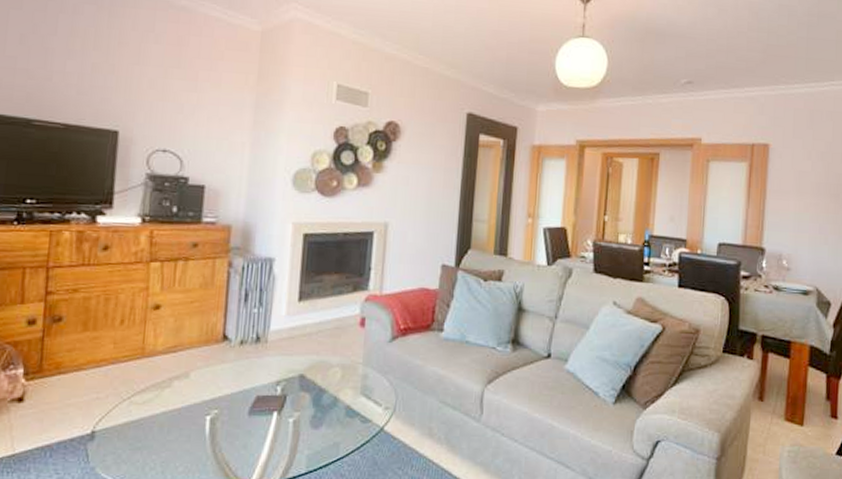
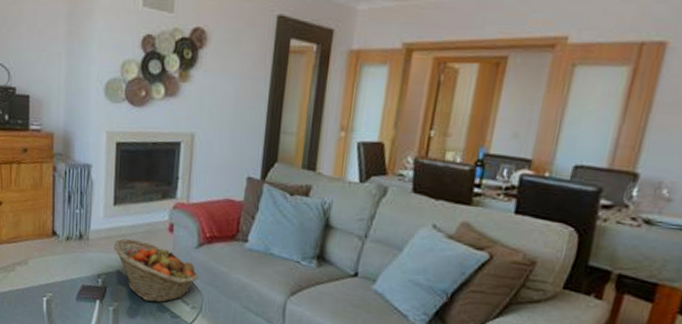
fruit basket: none [296,337,393,407] -> present [113,238,199,303]

